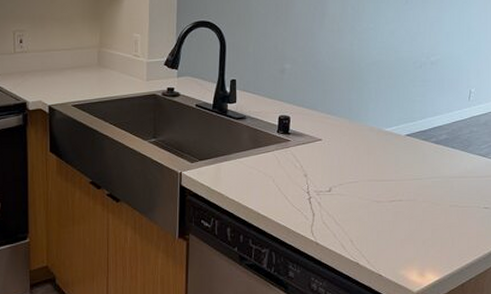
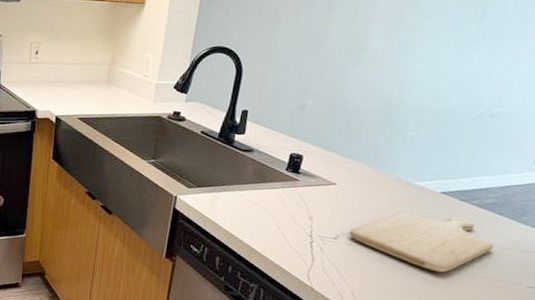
chopping board: none [340,155,453,208] -> present [349,213,494,273]

